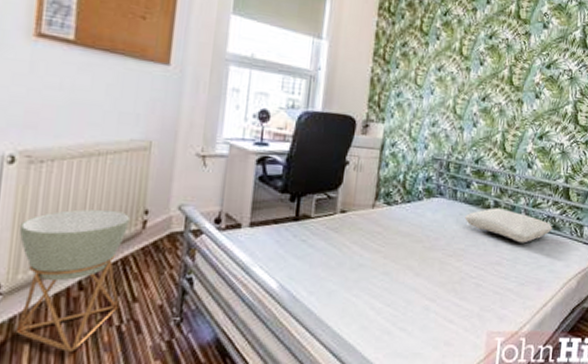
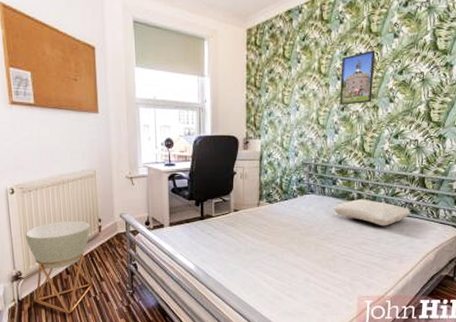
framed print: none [480,37,523,96] -> present [339,50,376,105]

